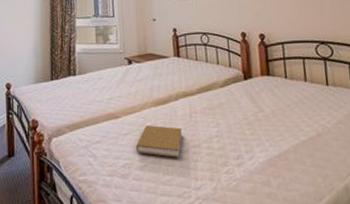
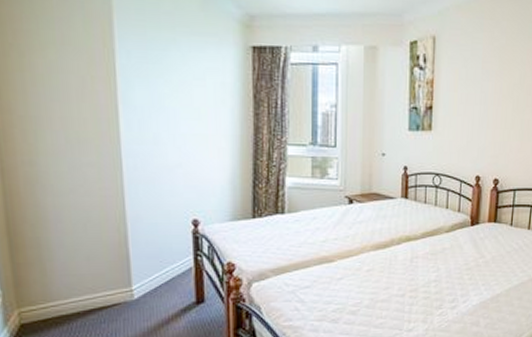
book: present [135,125,182,158] -> none [349,270,400,302]

